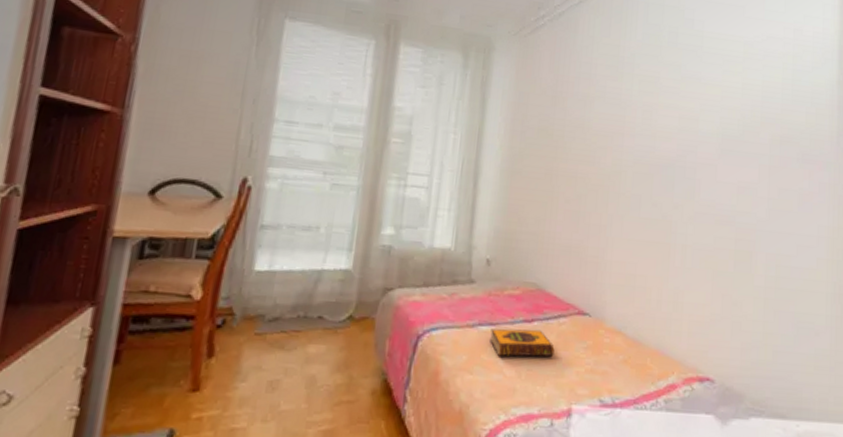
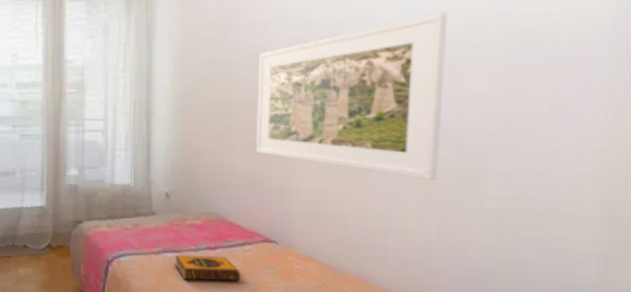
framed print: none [575,110,730,258] -> present [255,12,447,180]

